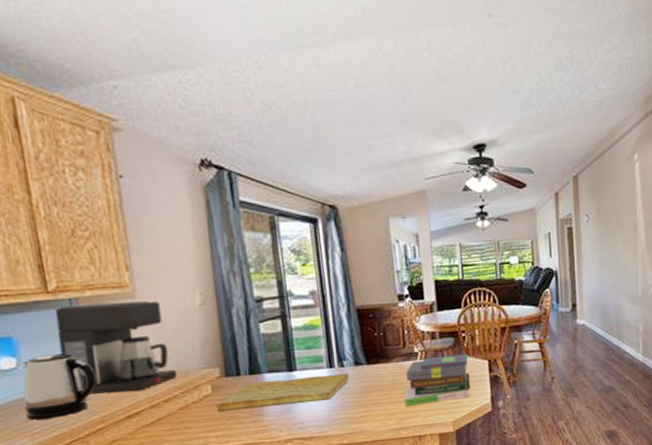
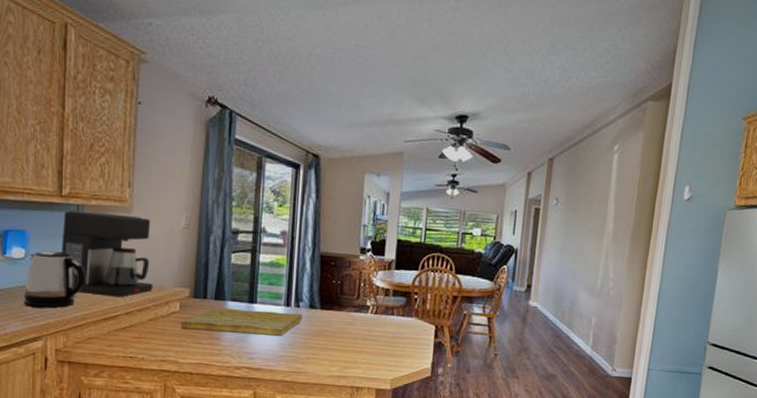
books: present [404,353,471,406] -> none [349,313,416,359]

